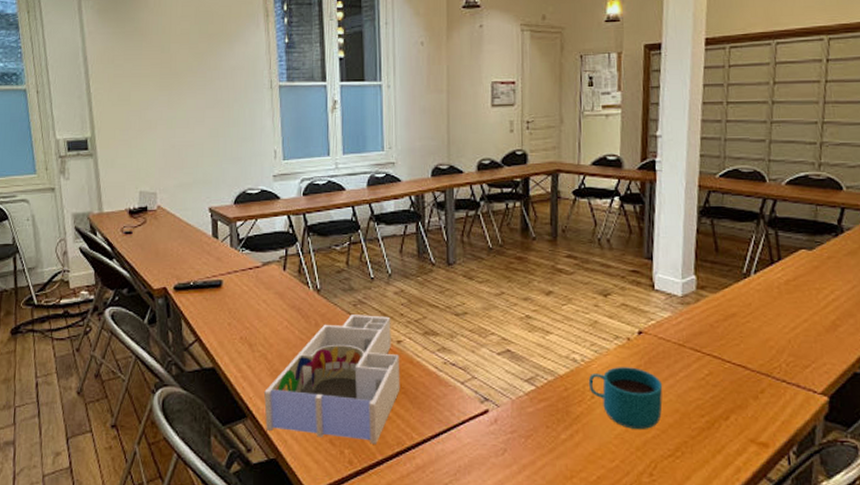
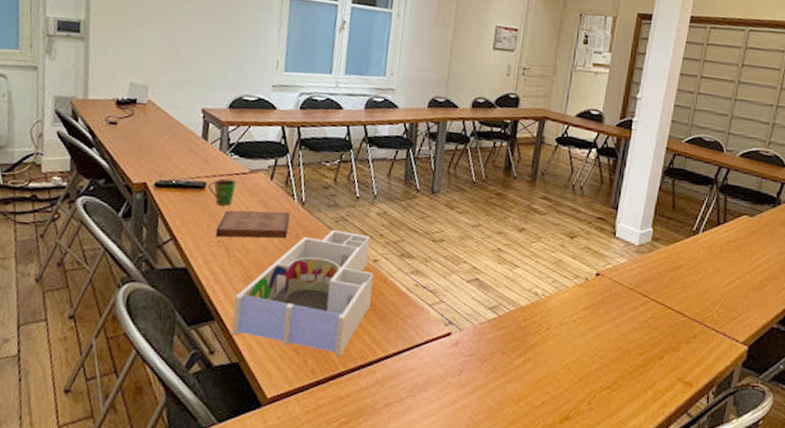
cup: none [224,274,251,302] -> present [208,178,237,206]
book: none [238,301,307,334] -> present [216,210,290,239]
cup: present [588,367,663,430] -> none [545,303,611,363]

